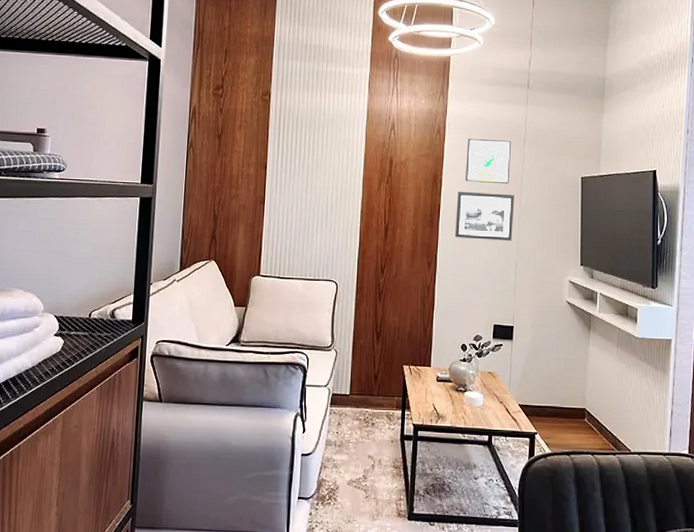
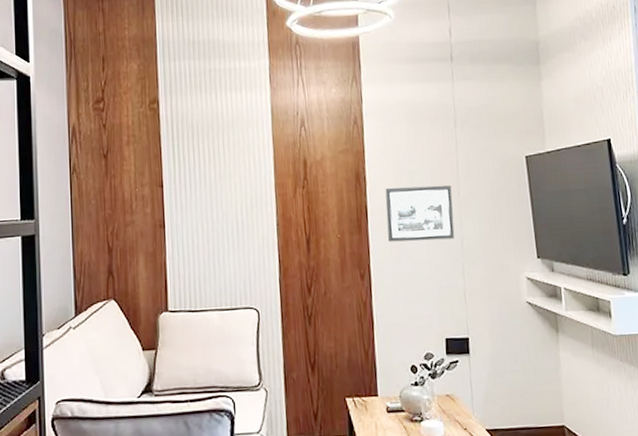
wall art: present [466,138,512,184] -> none [390,124,443,176]

